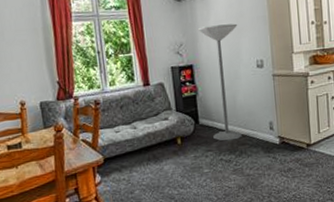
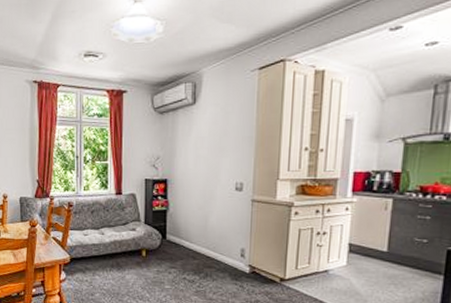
floor lamp: present [198,23,242,141] -> none [178,142,220,261]

